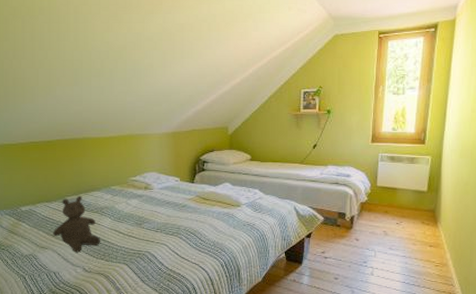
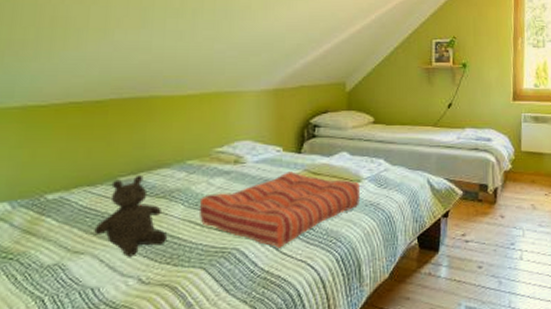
seat cushion: none [121,197,240,254] -> present [199,171,361,248]

